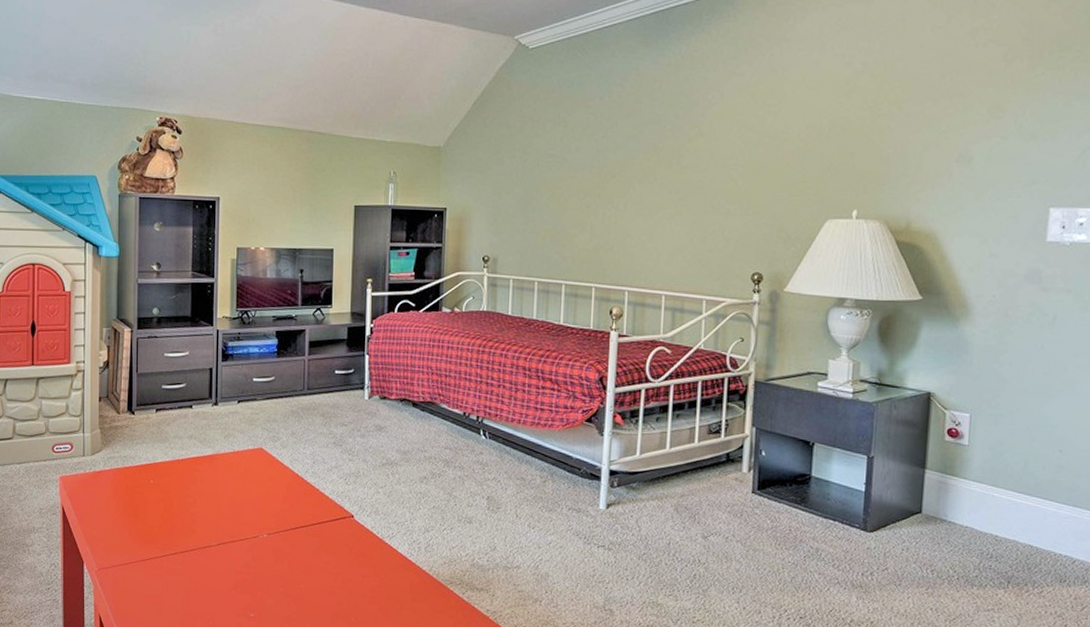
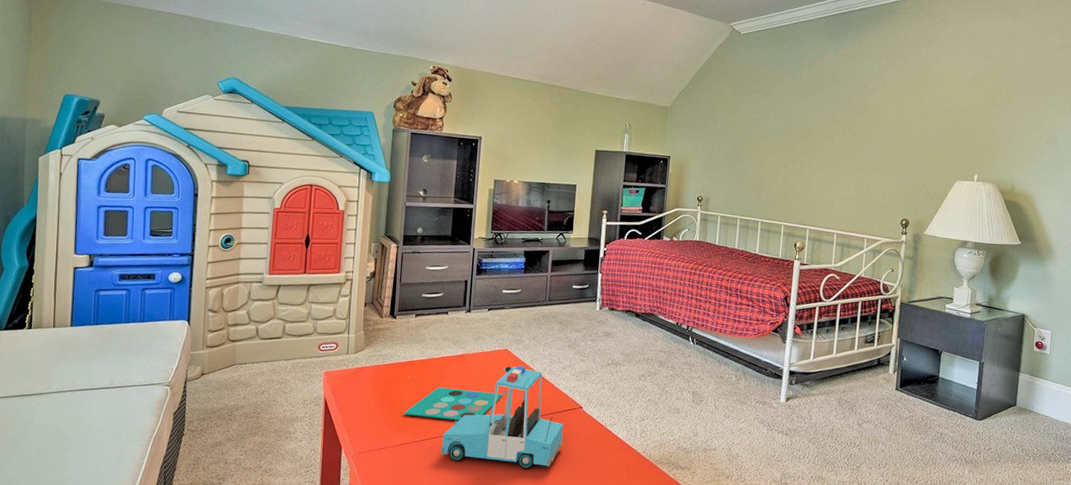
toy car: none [149,467,333,589] -> present [404,365,564,469]

